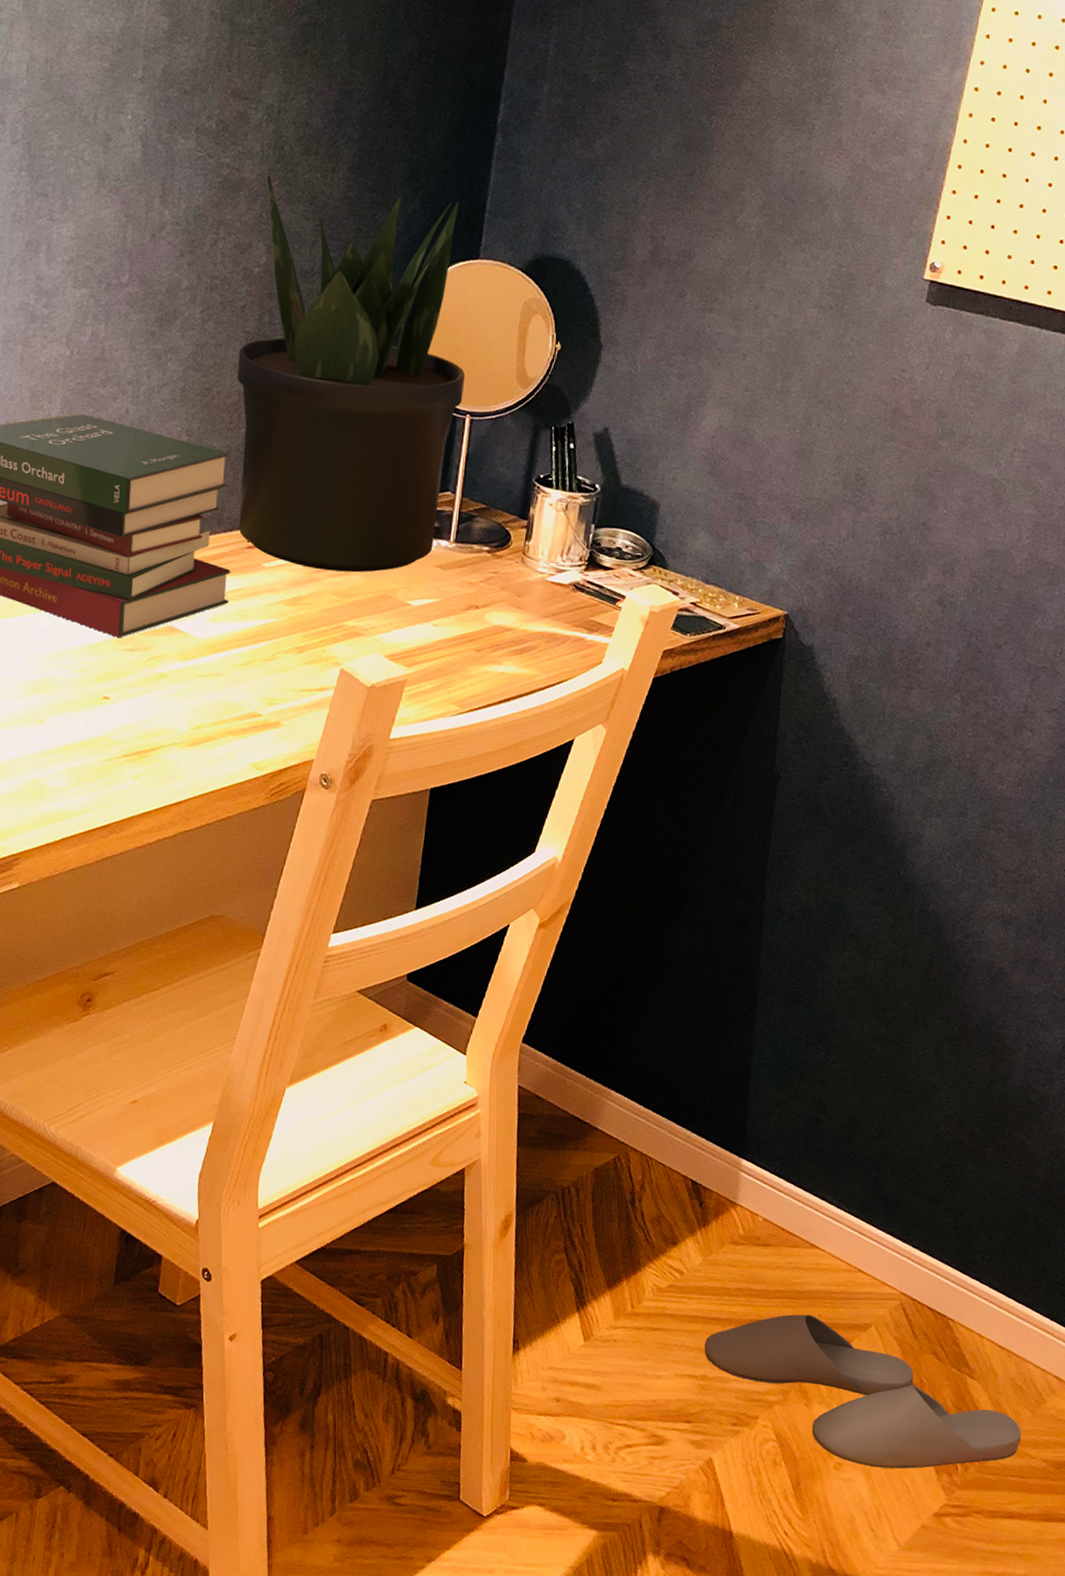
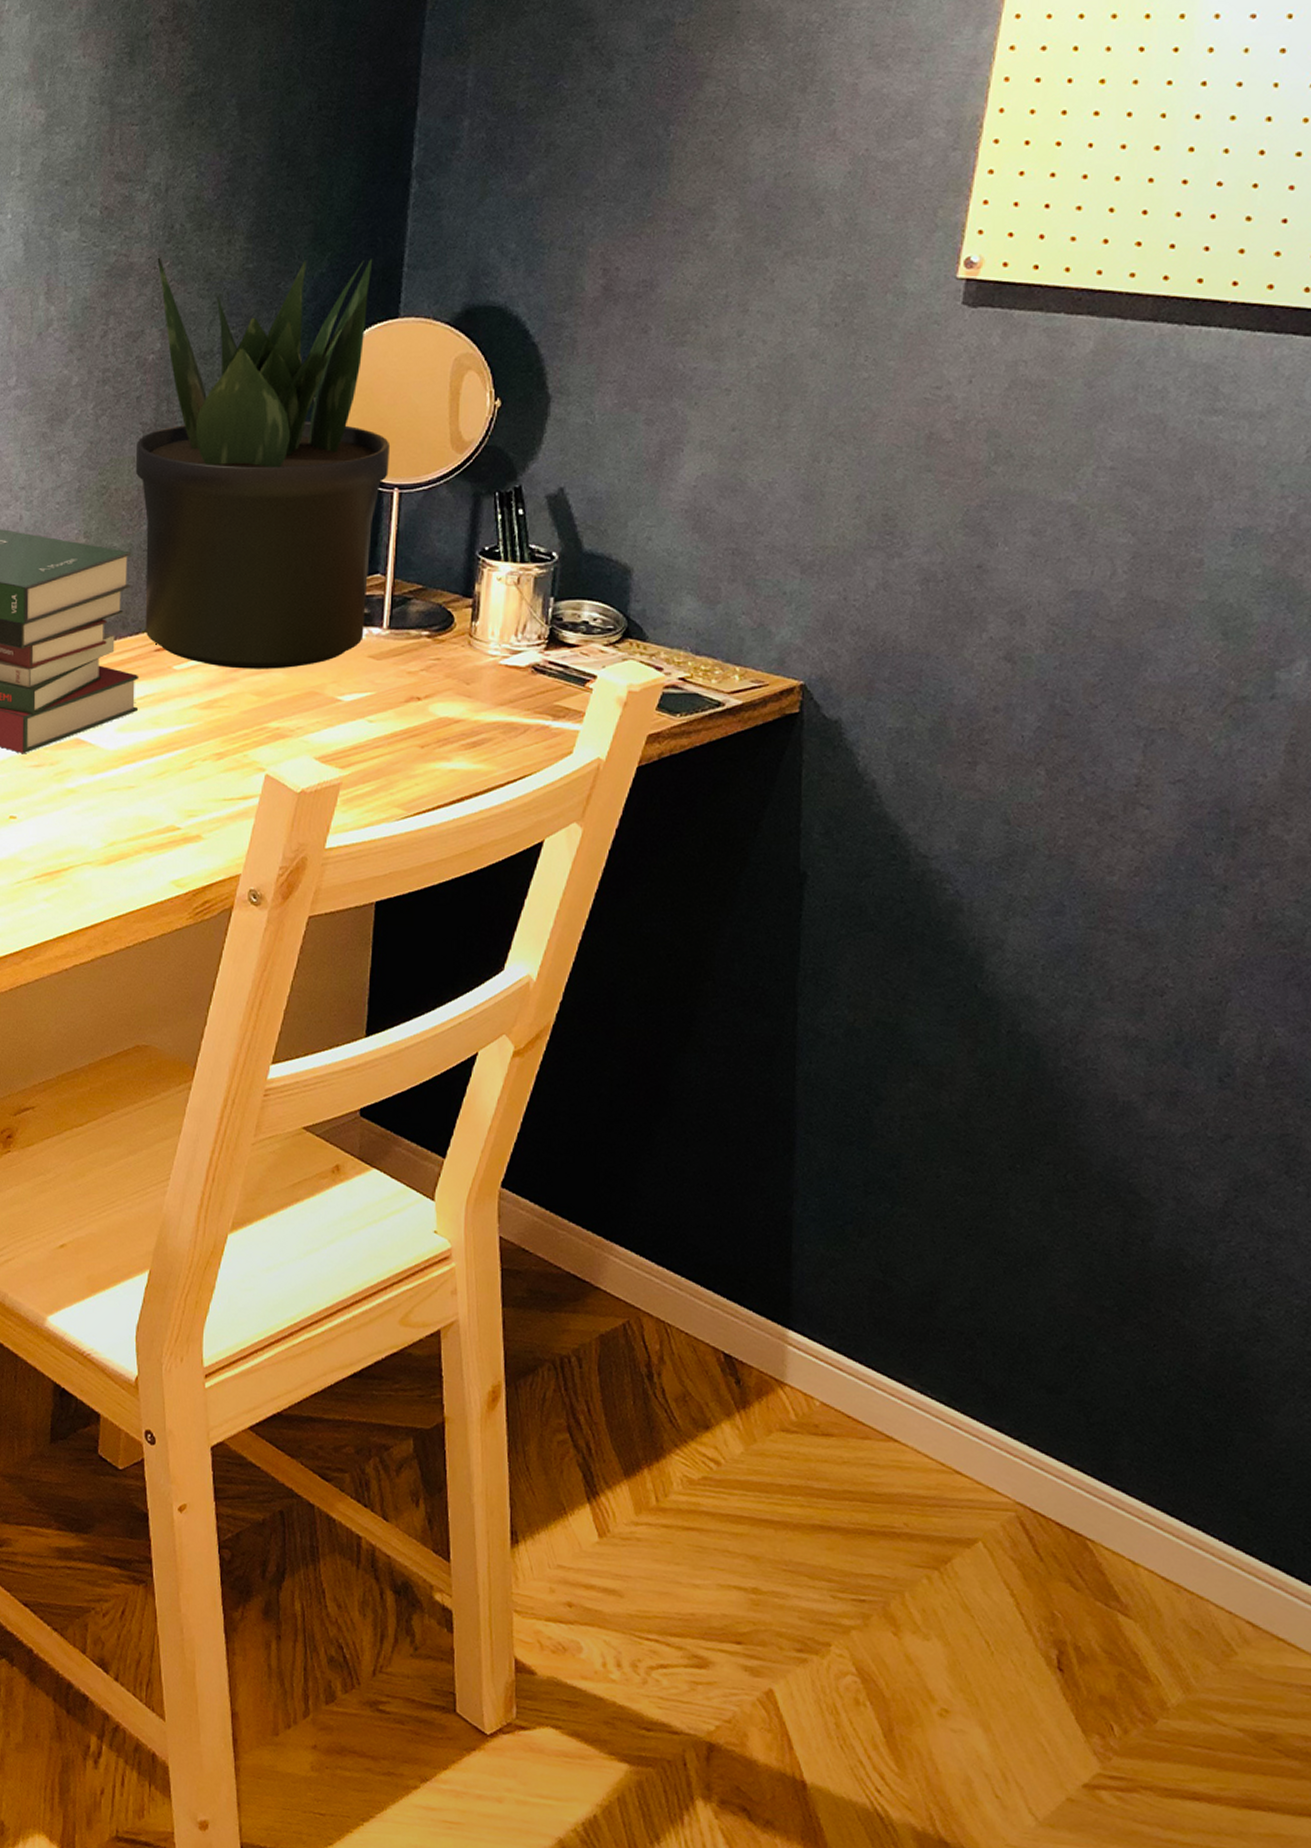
slippers: present [704,1314,1022,1469] -> none [753,1521,1204,1725]

